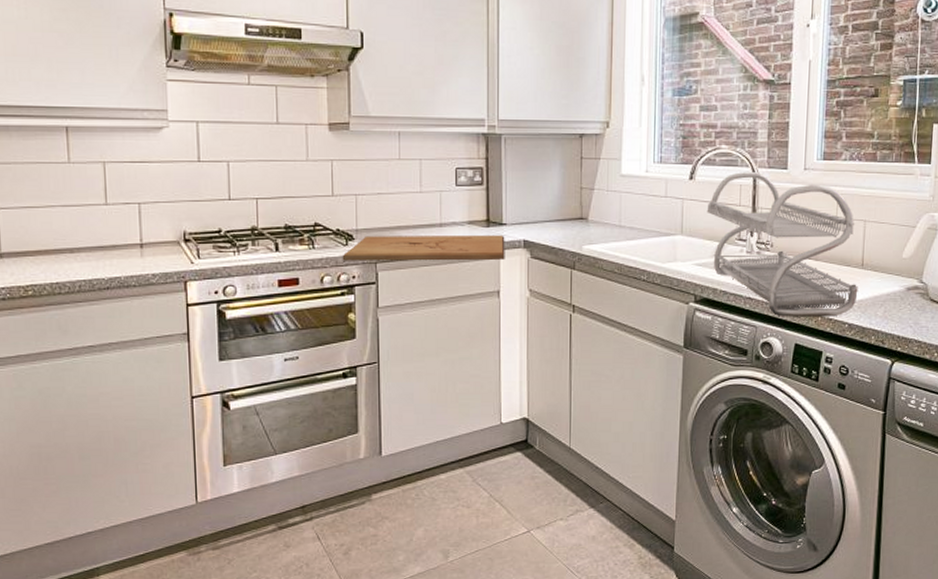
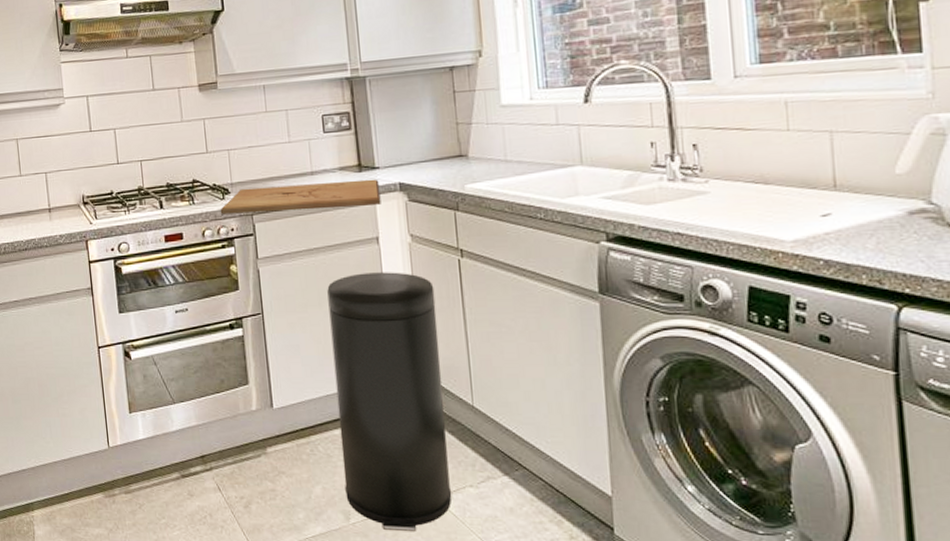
pedal bin: none [446,324,546,566] -> present [327,272,452,533]
dish rack: present [706,172,858,317] -> none [610,86,833,254]

